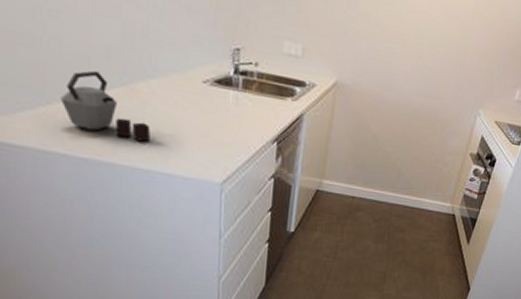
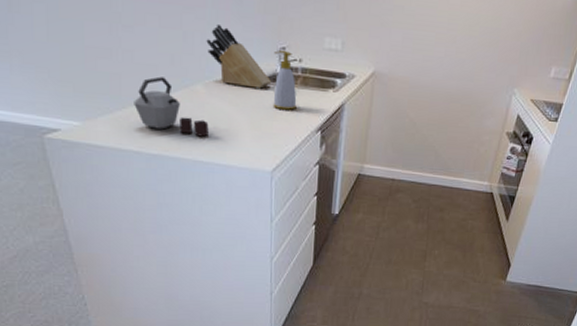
knife block: none [149,16,224,92] -> present [206,23,272,89]
soap bottle: none [224,51,252,118] -> present [273,50,297,110]

